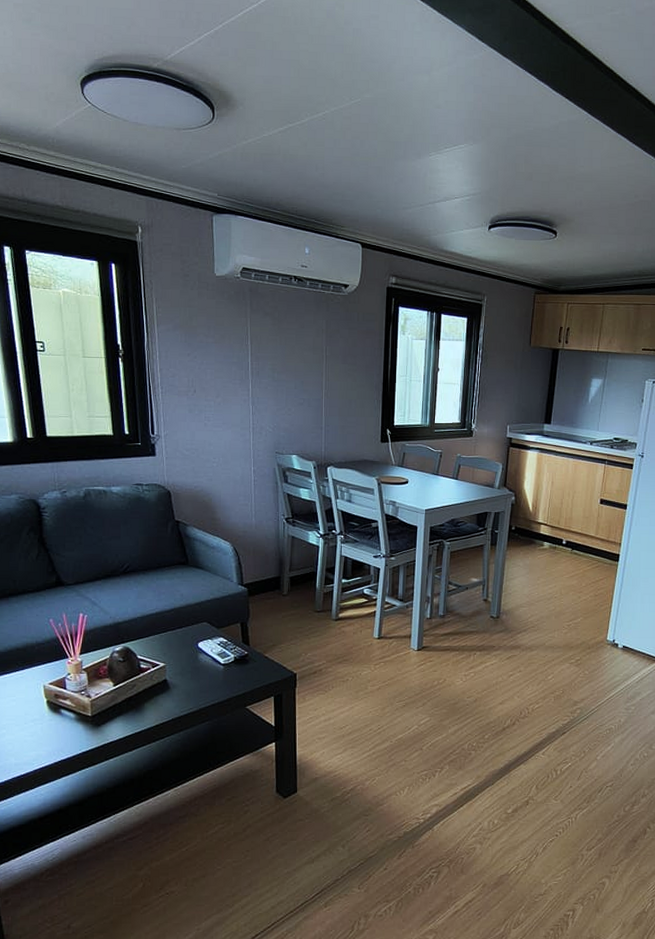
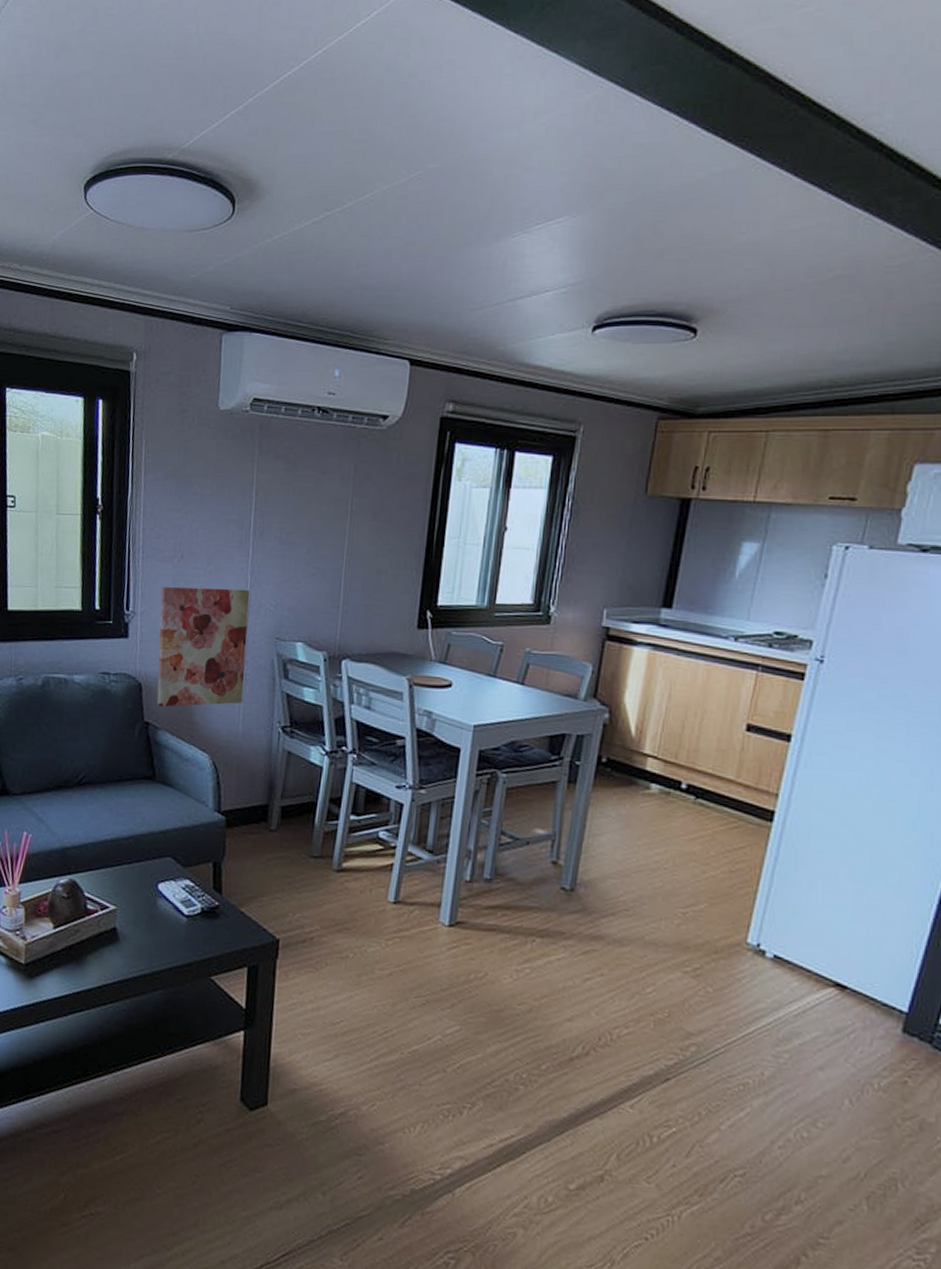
wall art: none [180,414,254,508] -> present [156,586,250,707]

